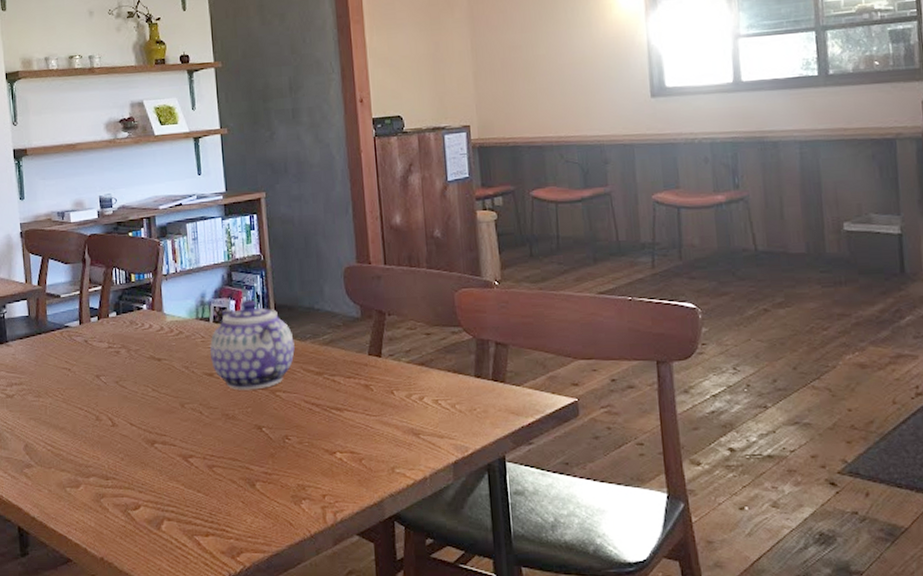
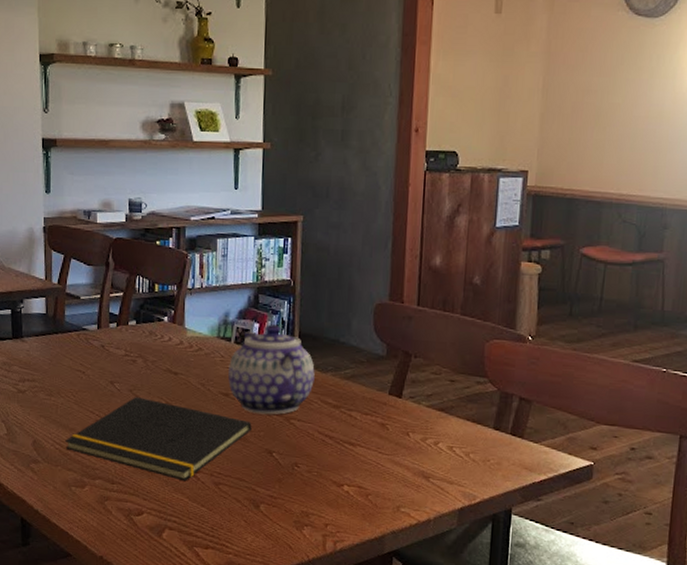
notepad: none [56,388,239,468] -> present [65,397,252,481]

